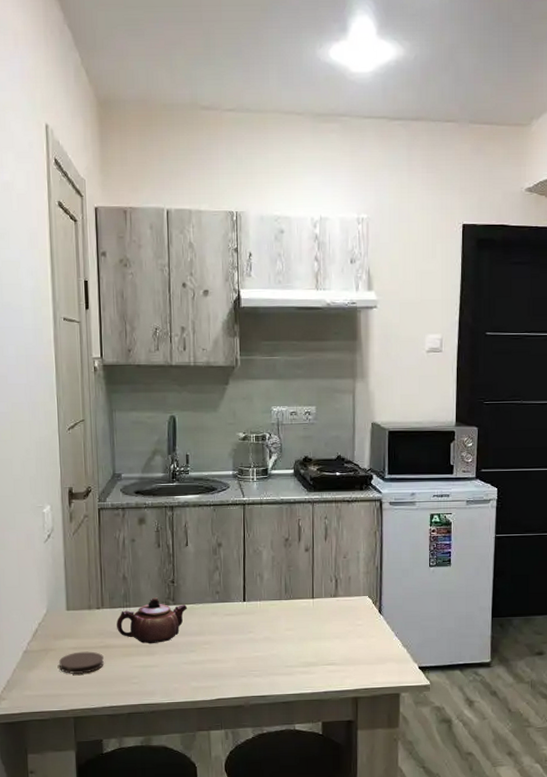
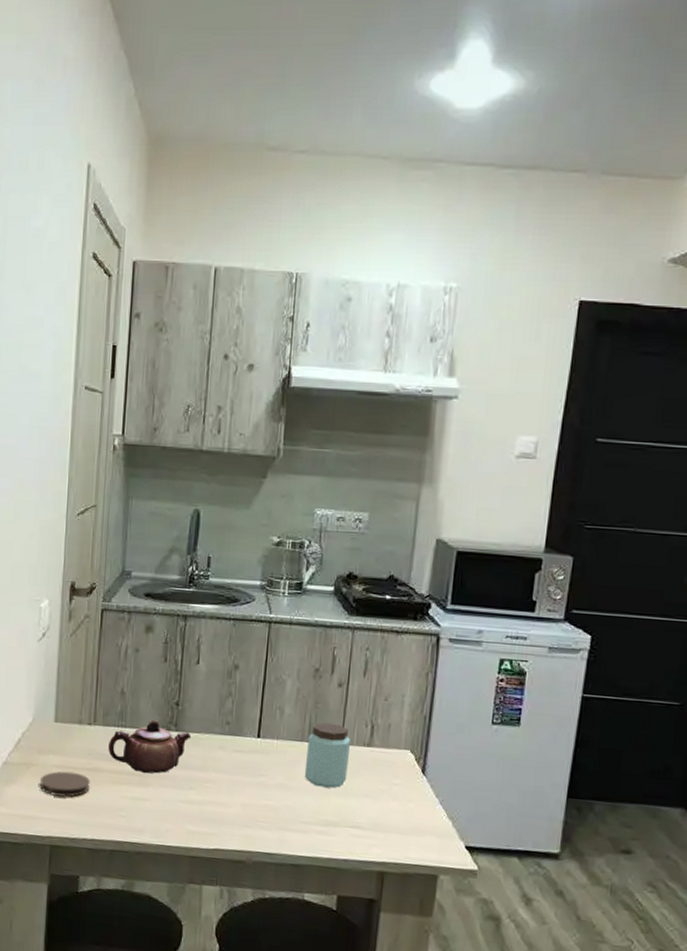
peanut butter: none [285,582,321,635] -> present [304,722,351,788]

